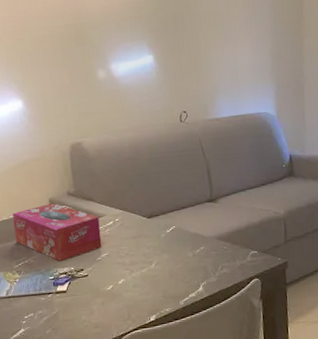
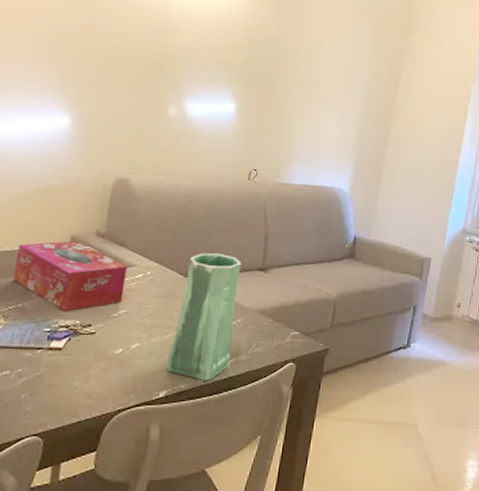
vase: none [147,193,202,303] -> present [166,253,241,381]

